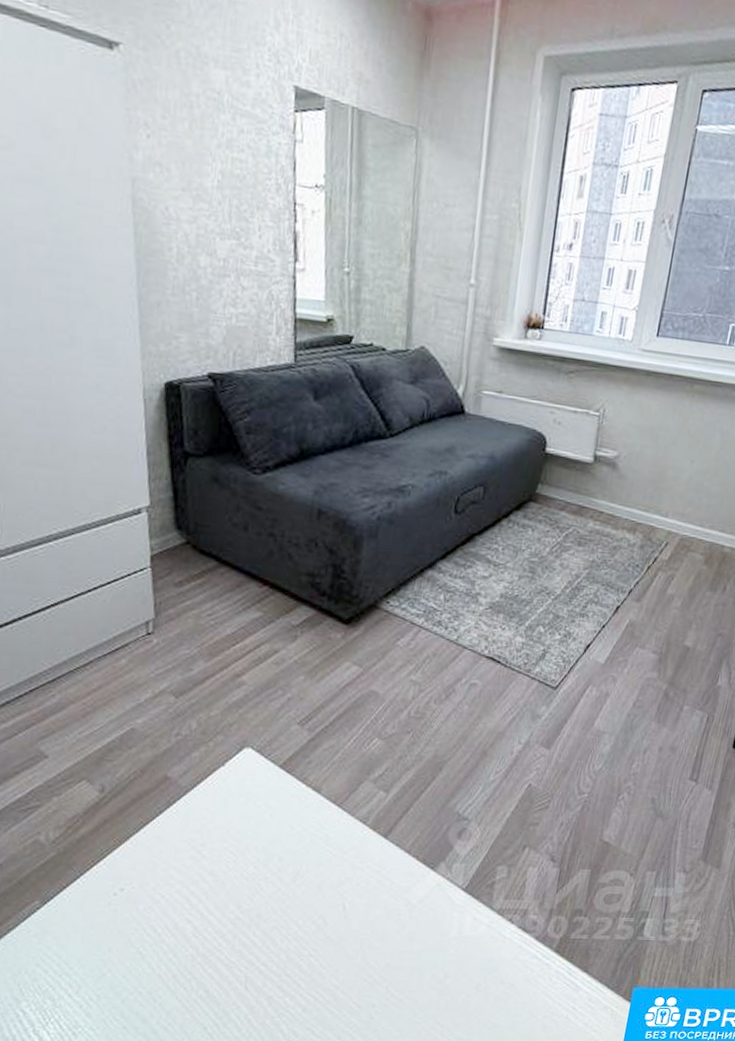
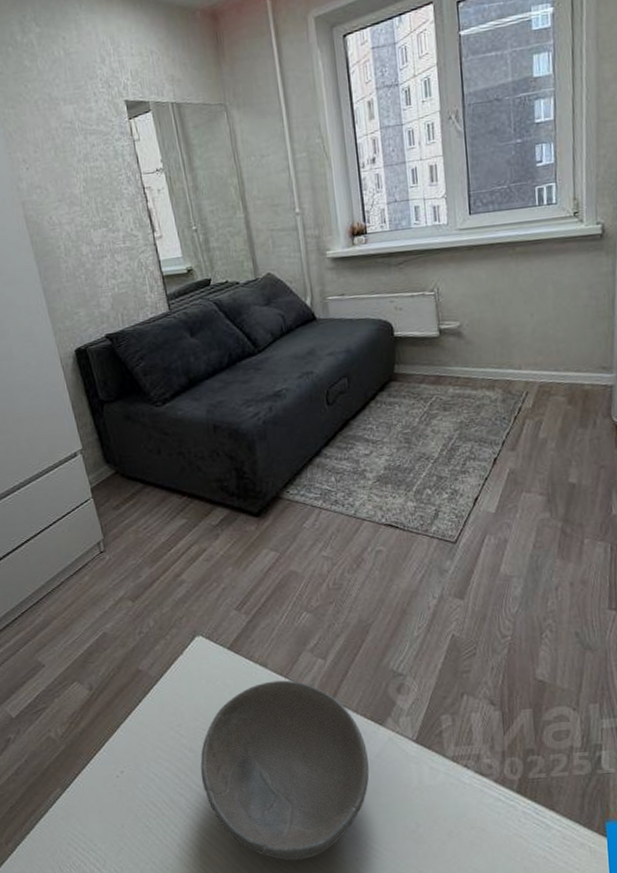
soup bowl: none [216,808,411,1003] -> present [200,680,369,861]

